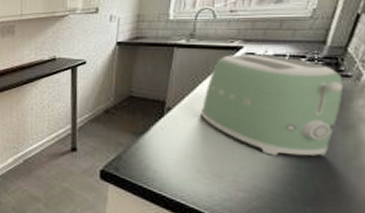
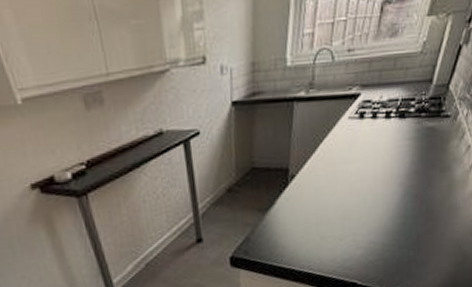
toaster: present [200,54,344,156] -> none [322,101,444,209]

